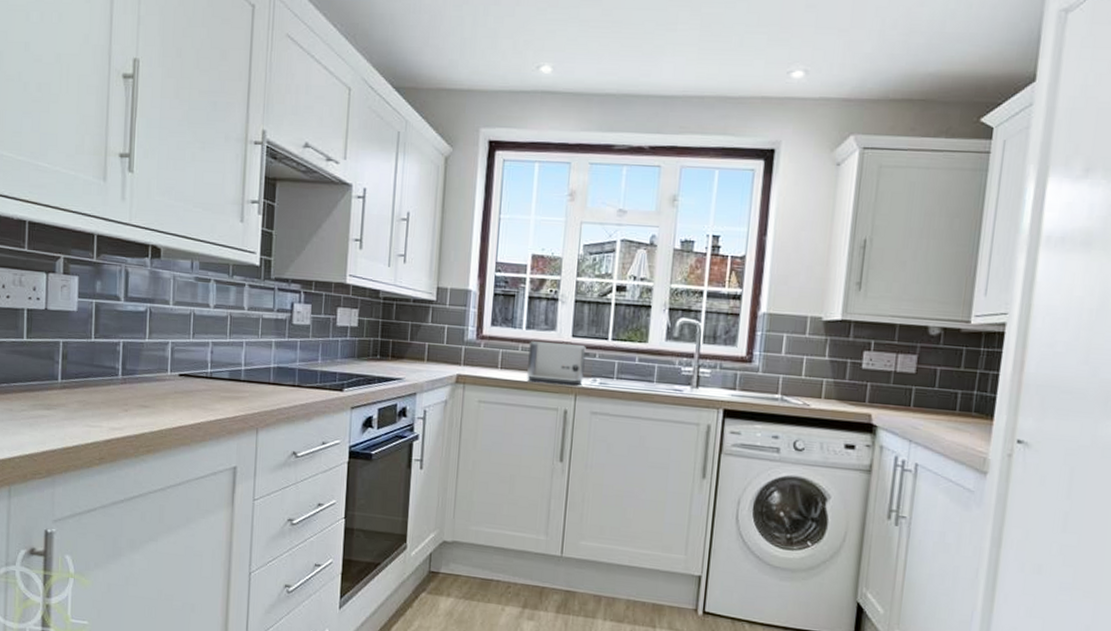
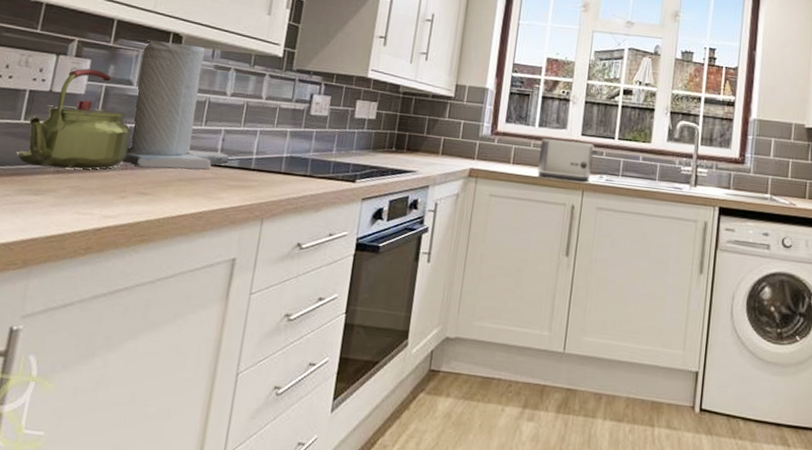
kettle: none [25,285,124,384] -> present [16,68,130,169]
paper towel: none [118,254,220,382] -> present [121,40,229,170]

